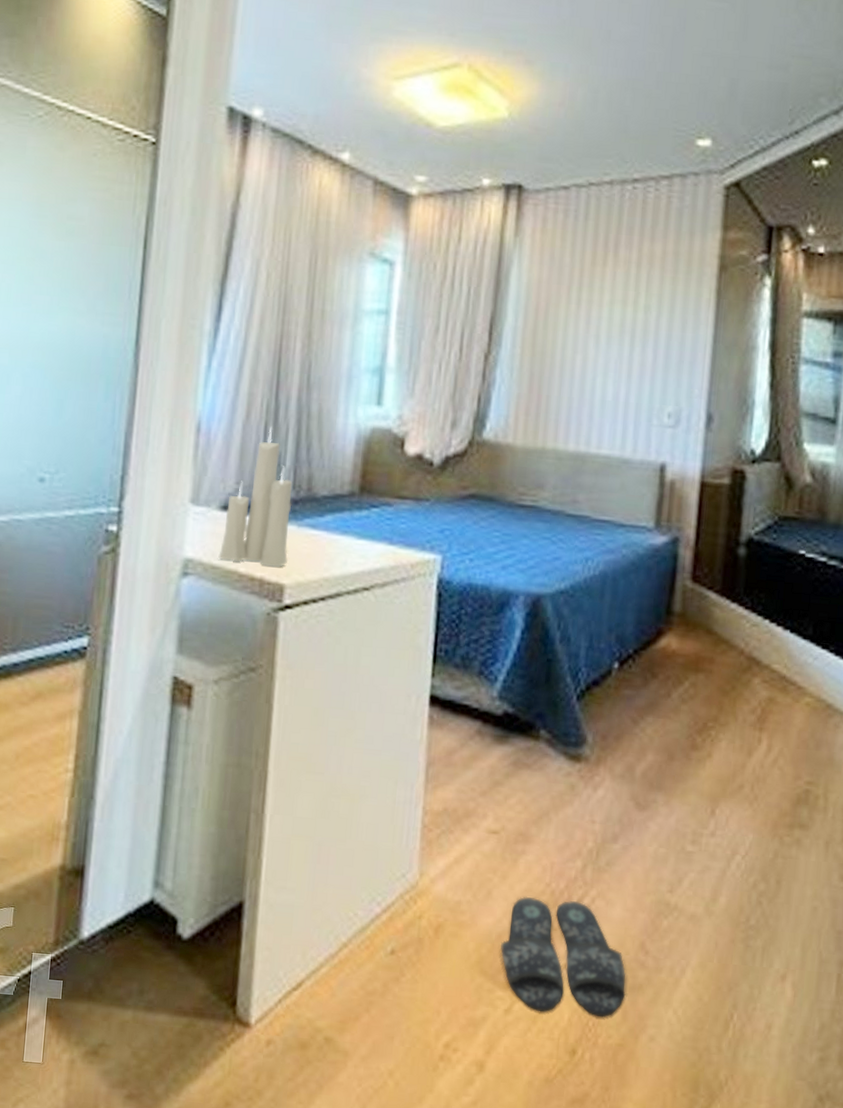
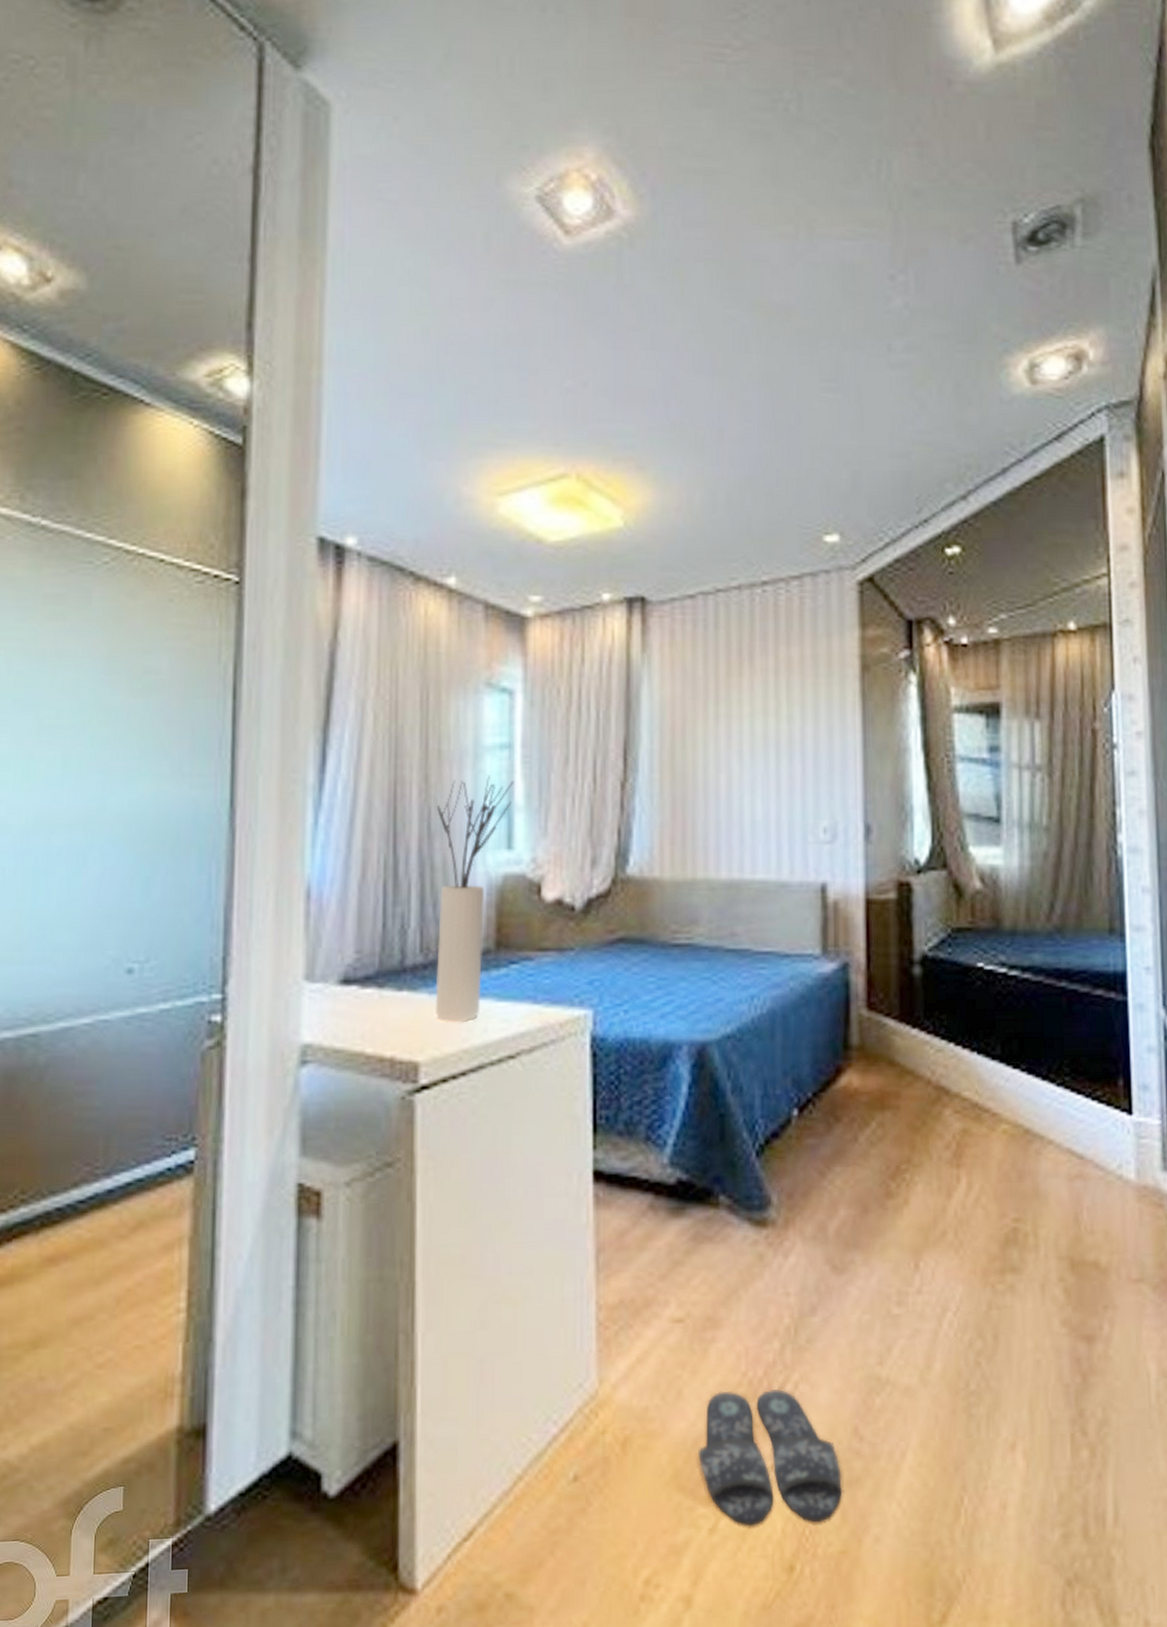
candle: present [218,426,293,567] -> none [341,884,421,1043]
vase: none [301,336,388,554] -> present [435,774,514,1022]

